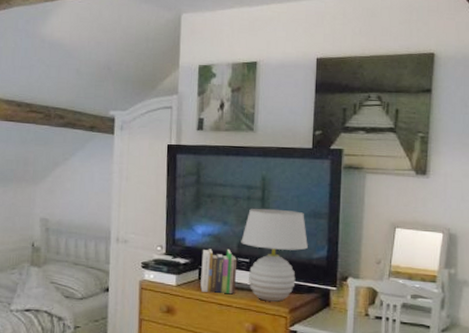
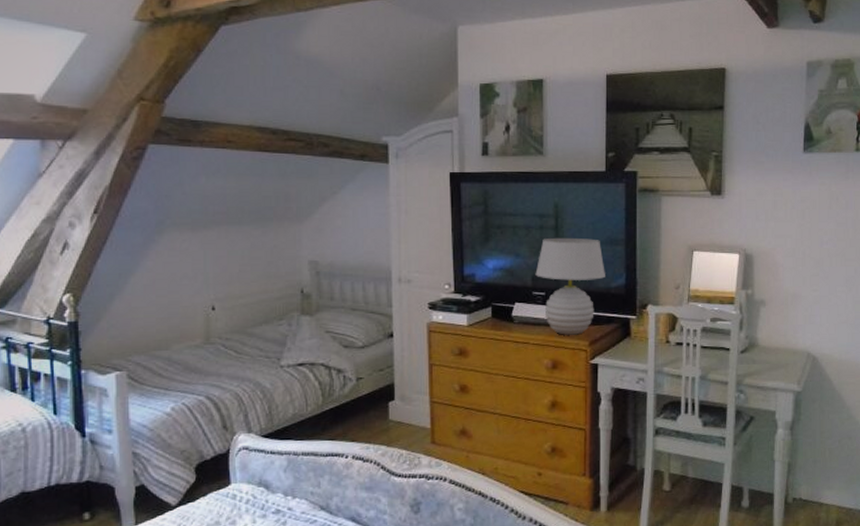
books: present [200,248,238,295] -> none [494,282,533,331]

